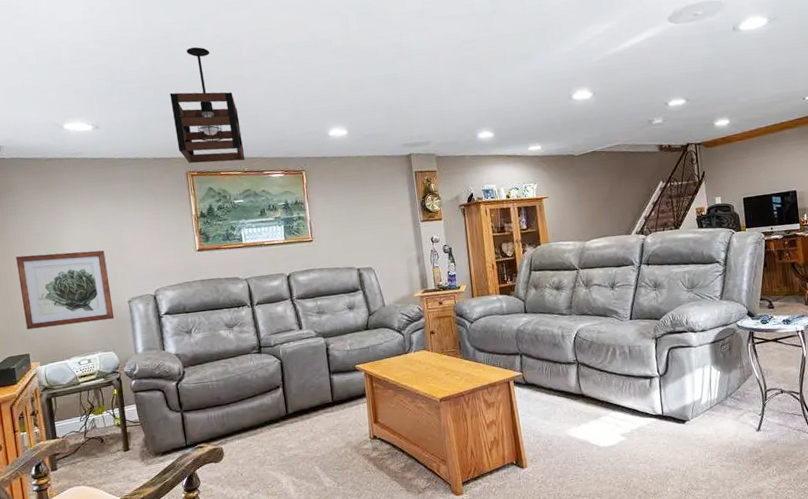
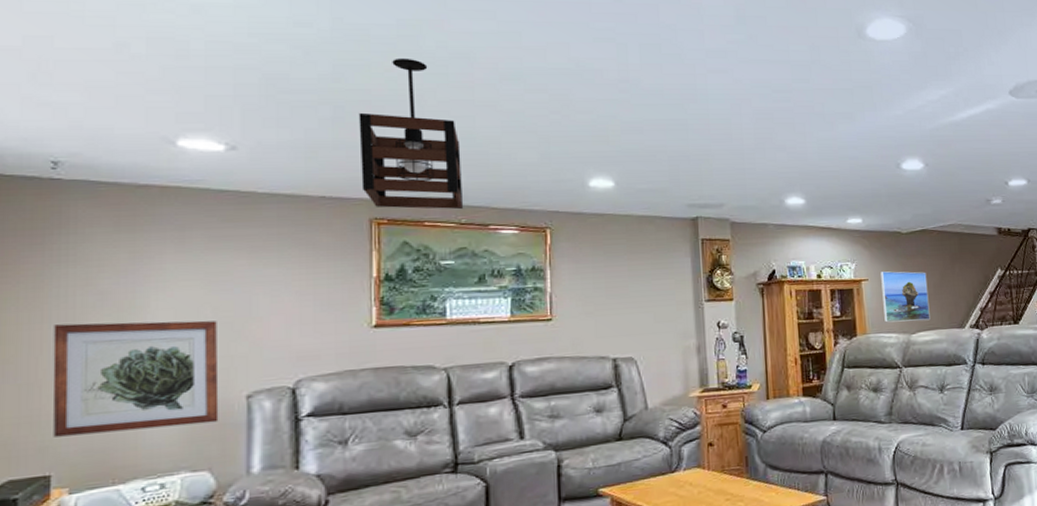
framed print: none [558,188,602,233] -> present [880,271,931,323]

